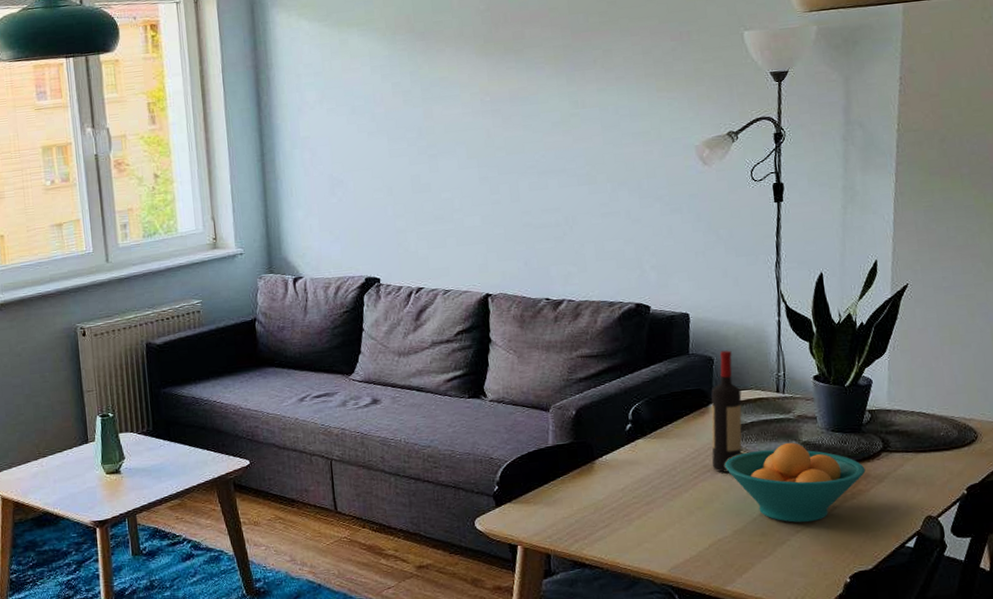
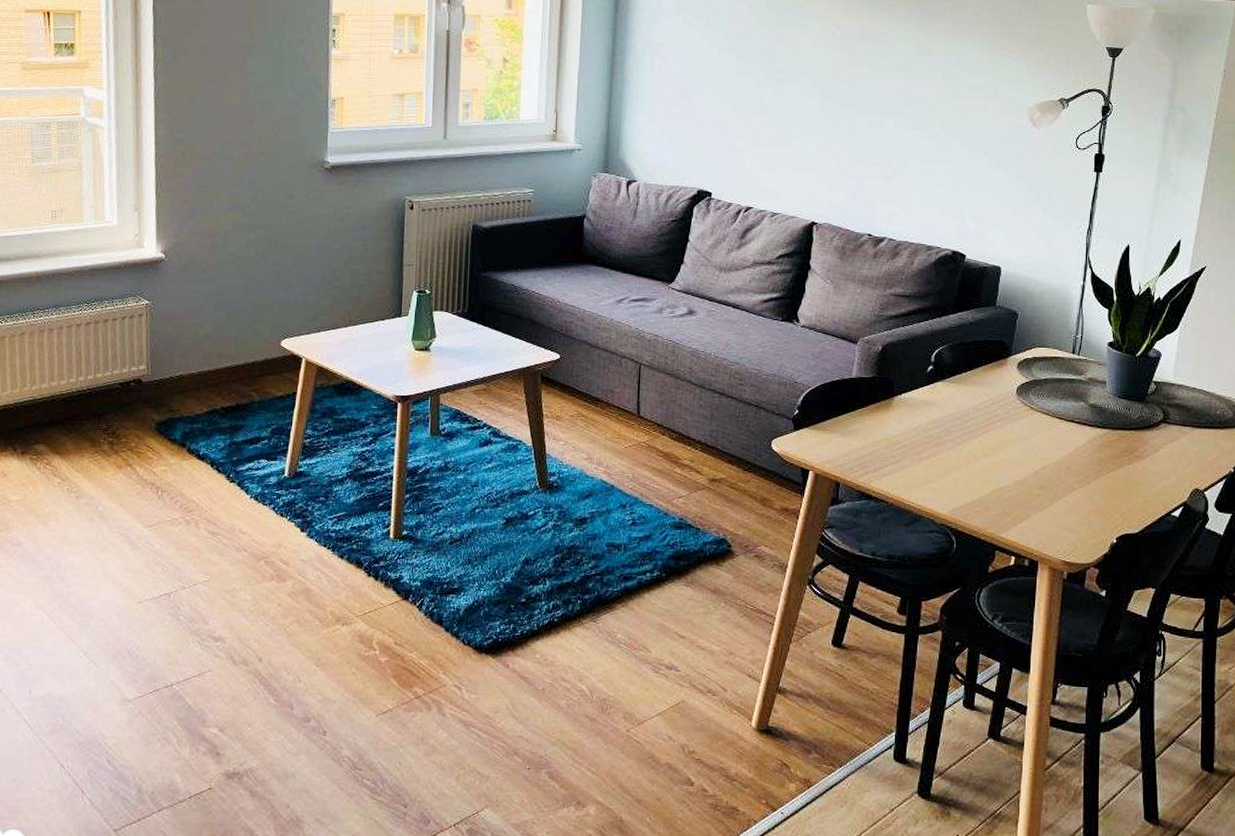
wine bottle: present [711,350,742,473] -> none [1003,307,1040,424]
fruit bowl: present [724,442,866,523] -> none [1015,402,1144,482]

